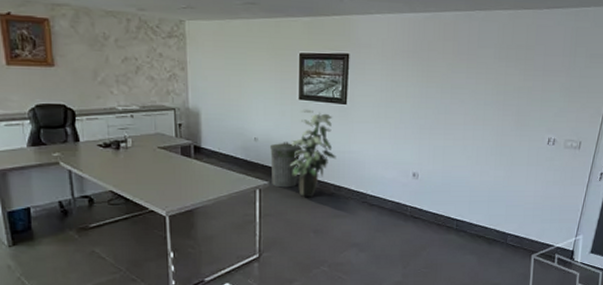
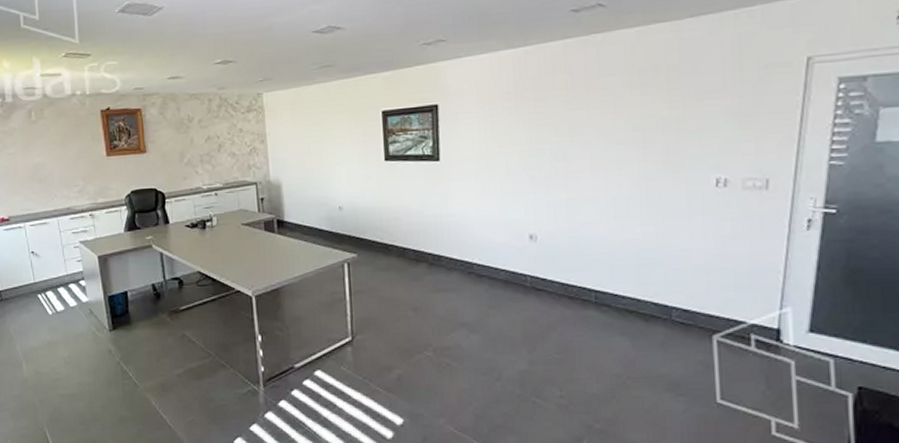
trash can: present [269,142,301,188] -> none [355,208,391,260]
indoor plant: present [290,109,336,197] -> none [379,170,433,270]

